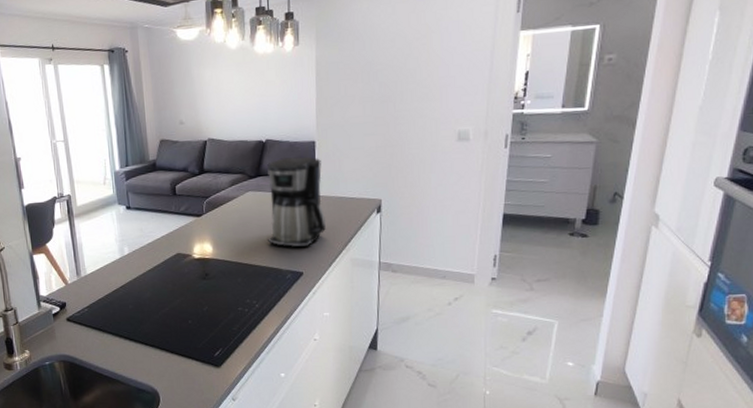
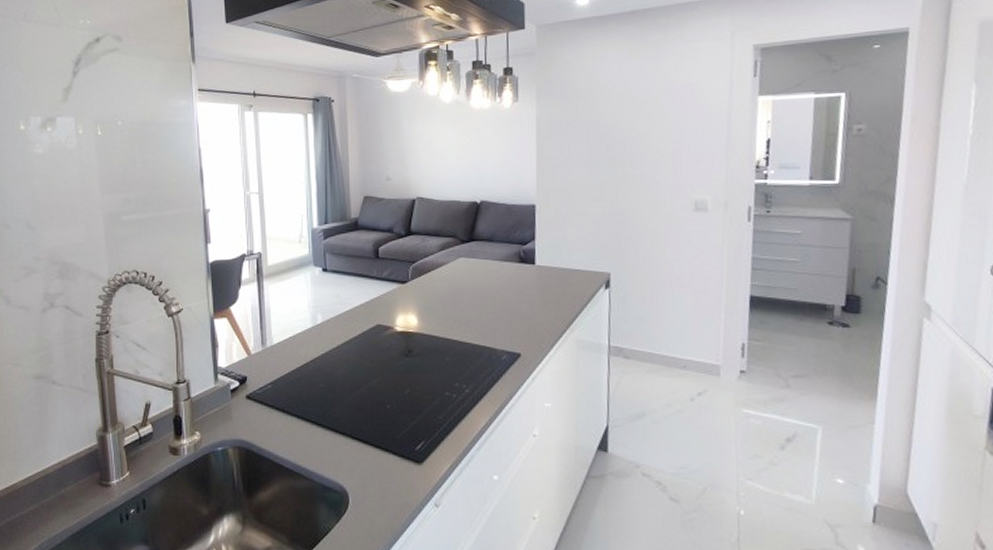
coffee maker: present [267,156,327,248] -> none [481,220,548,325]

